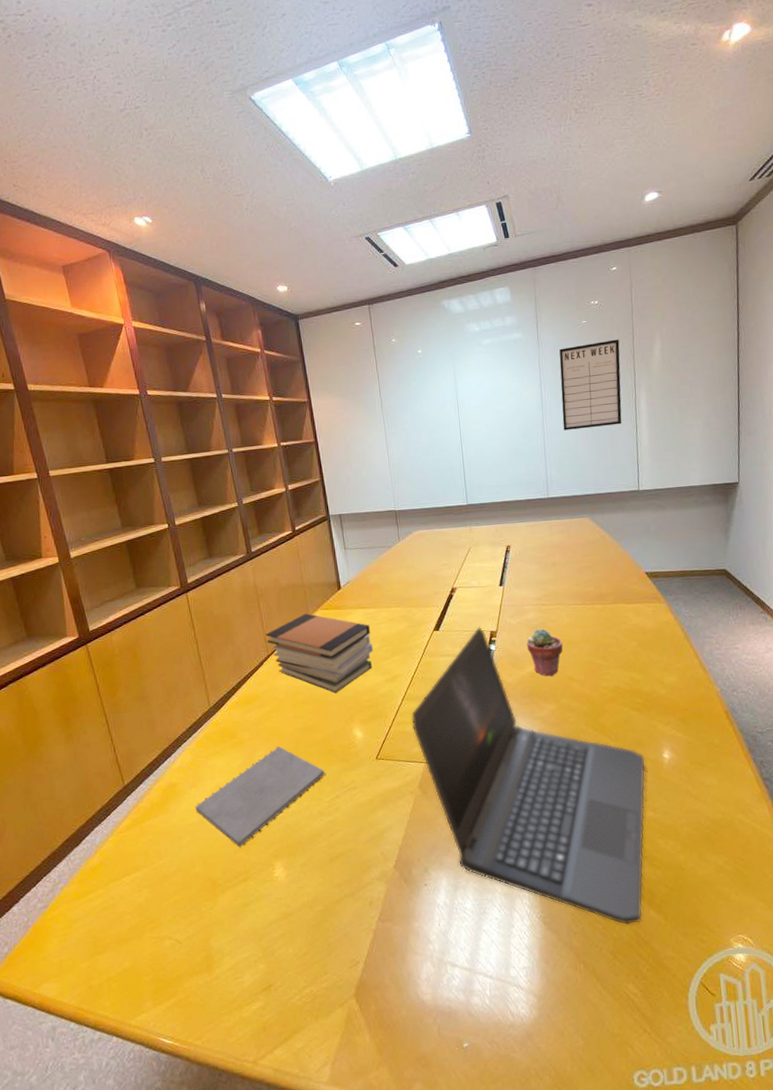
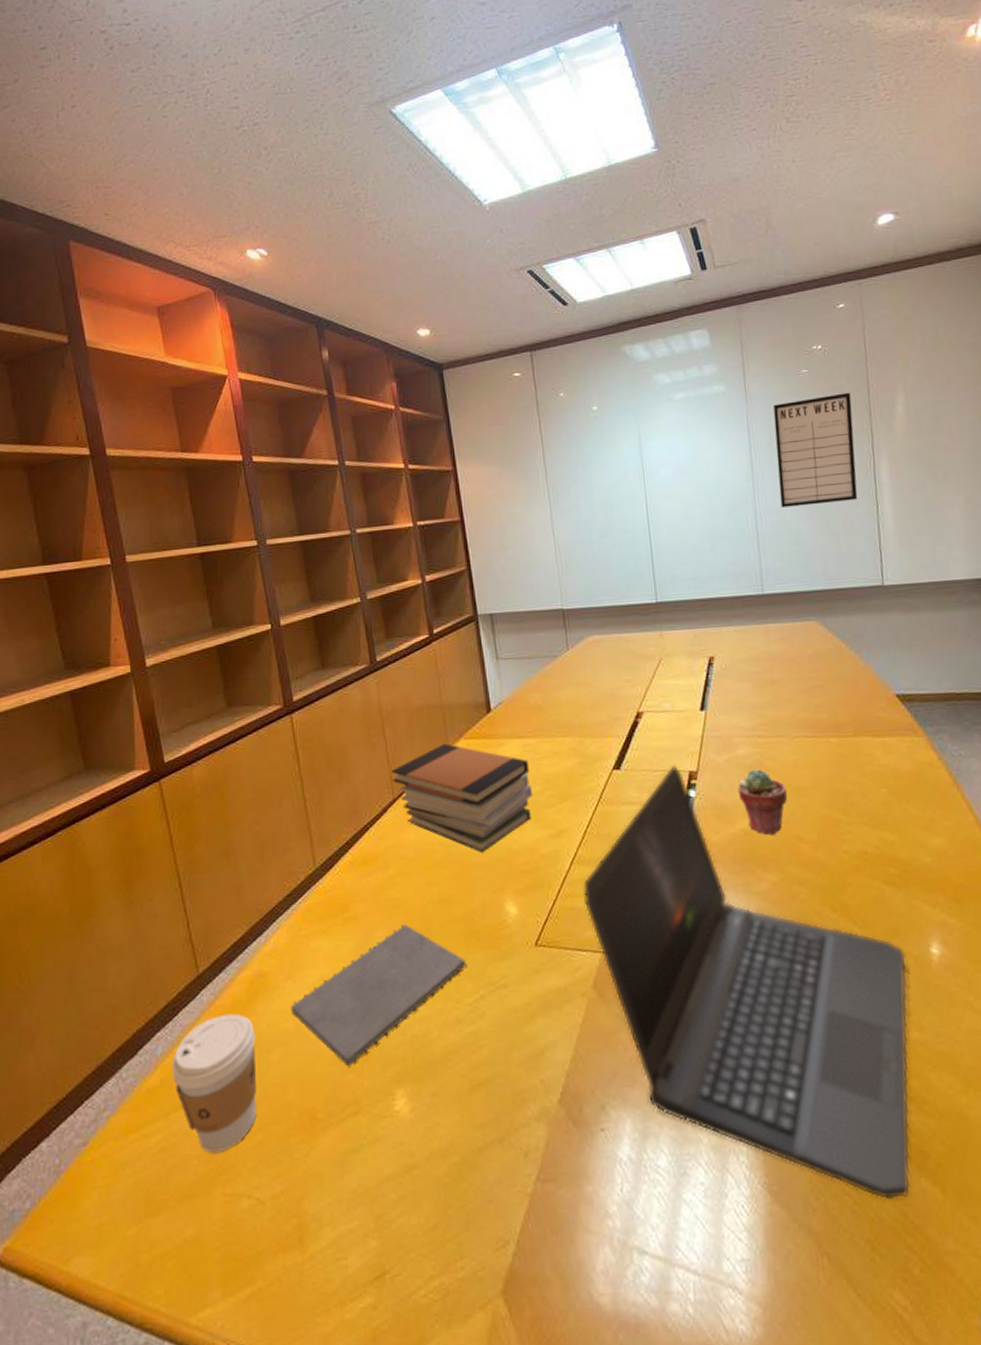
coffee cup: none [108,812,173,910] -> present [172,1013,258,1153]

